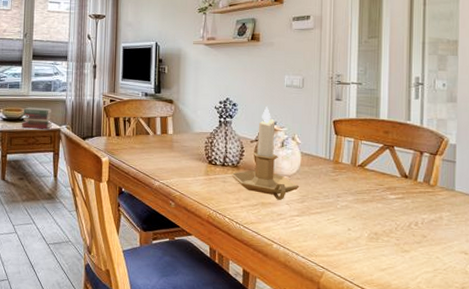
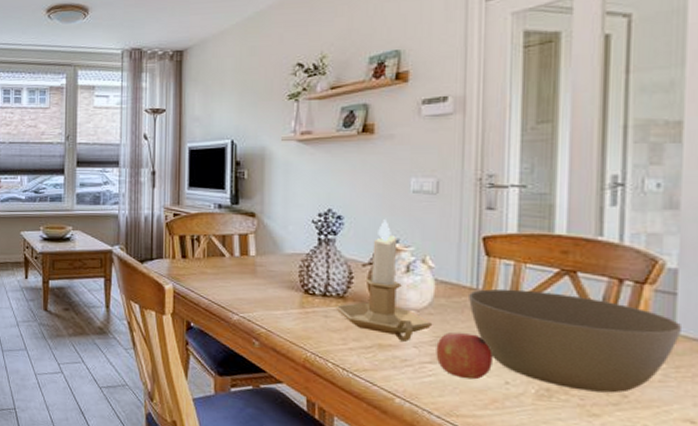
books: present [21,107,52,129] -> none [65,224,102,250]
fruit: none [301,192,340,228] -> present [436,332,493,380]
bowl: none [324,159,459,235] -> present [469,288,683,393]

